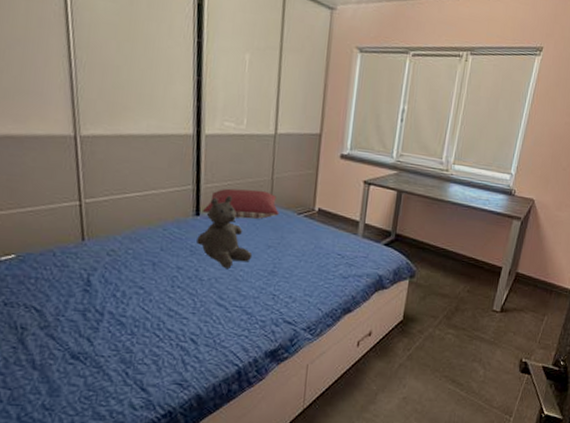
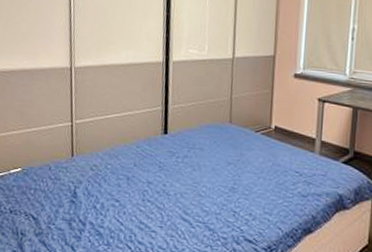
teddy bear: present [197,195,253,268] -> none [164,115,214,184]
pillow: present [202,188,279,219] -> none [169,108,238,137]

